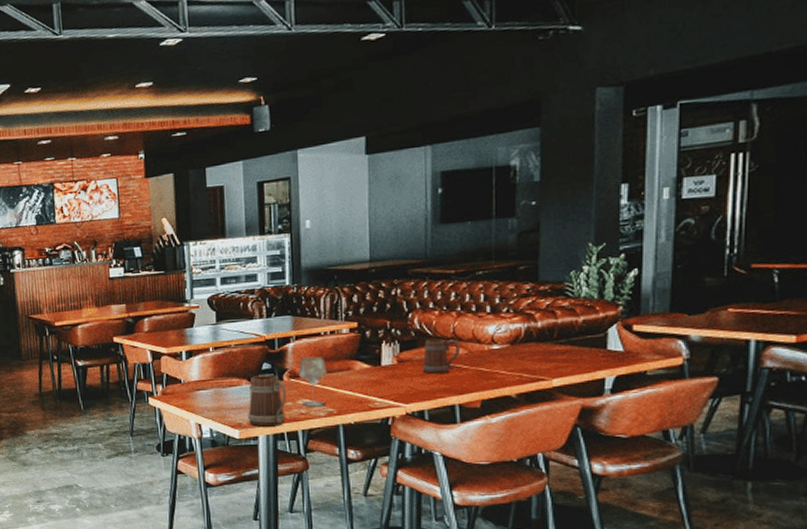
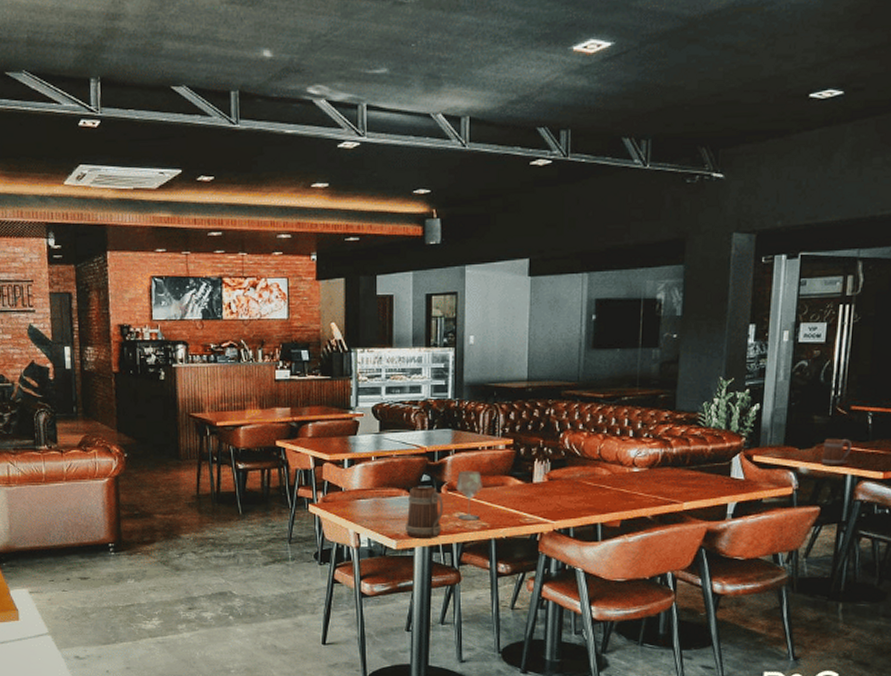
beer mug: present [423,339,460,375] -> none [571,459,604,494]
beer mug: none [716,300,754,333] -> present [821,438,852,466]

